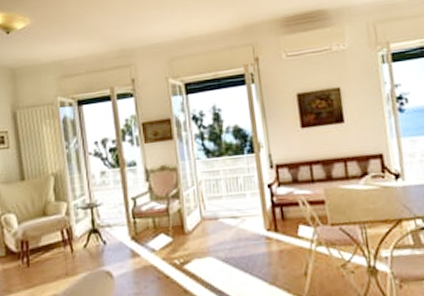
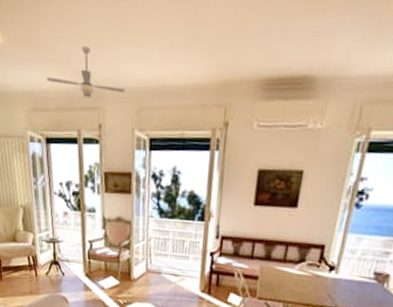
ceiling fan: none [75,15,155,58] -> present [46,45,125,99]

